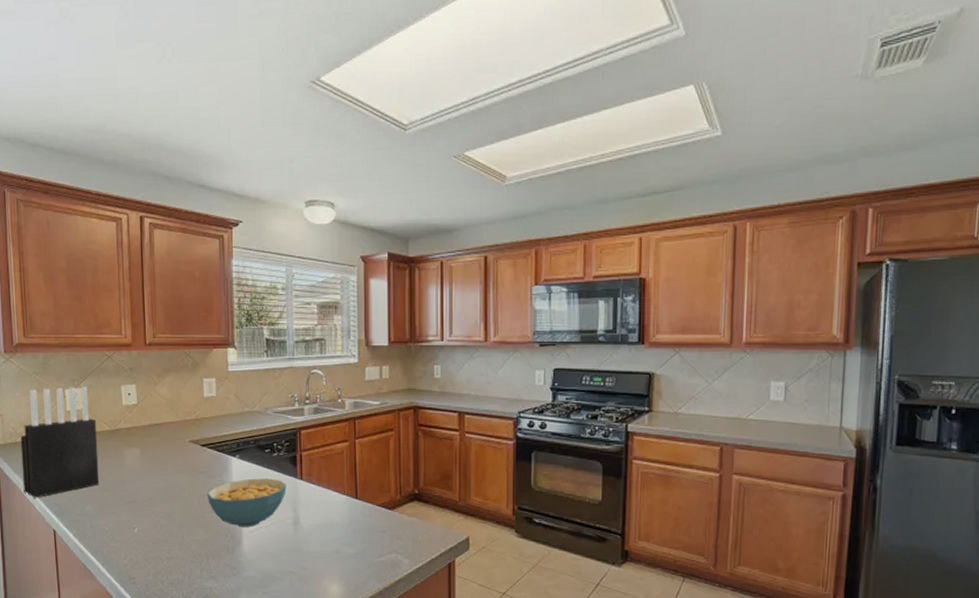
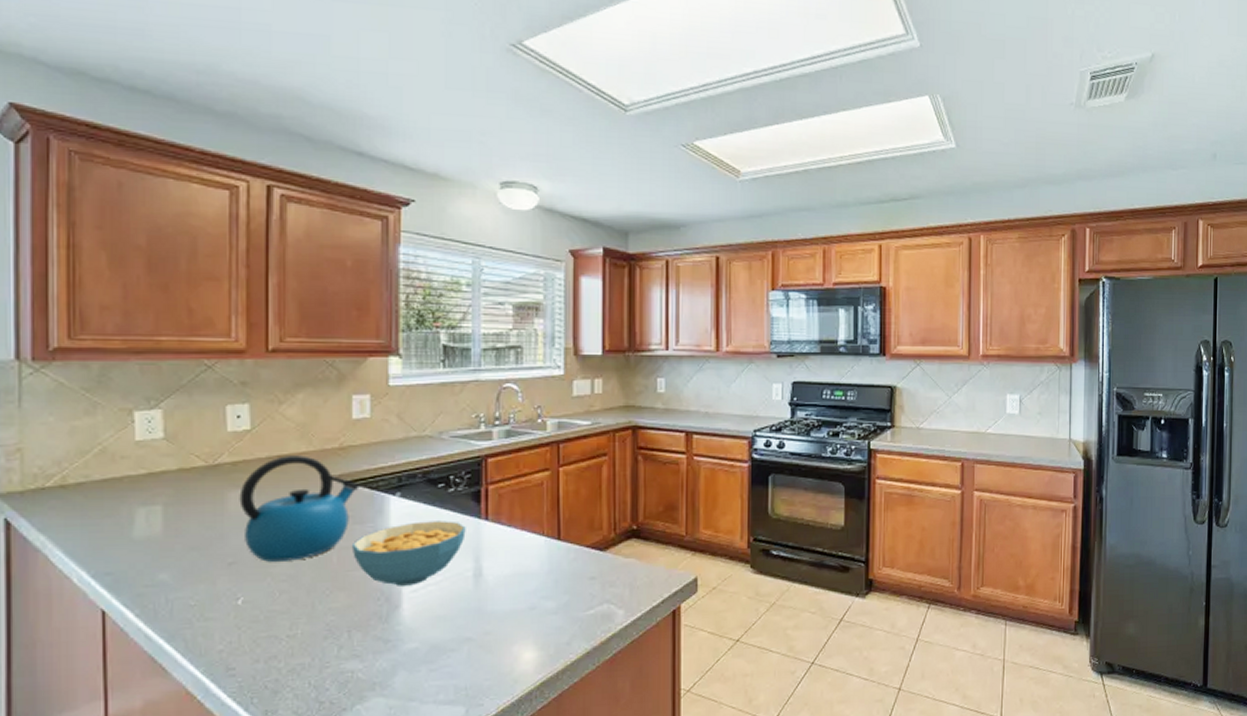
knife block: present [20,387,100,498] -> none [52,408,184,567]
kettle: none [132,424,211,503] -> present [239,455,360,562]

